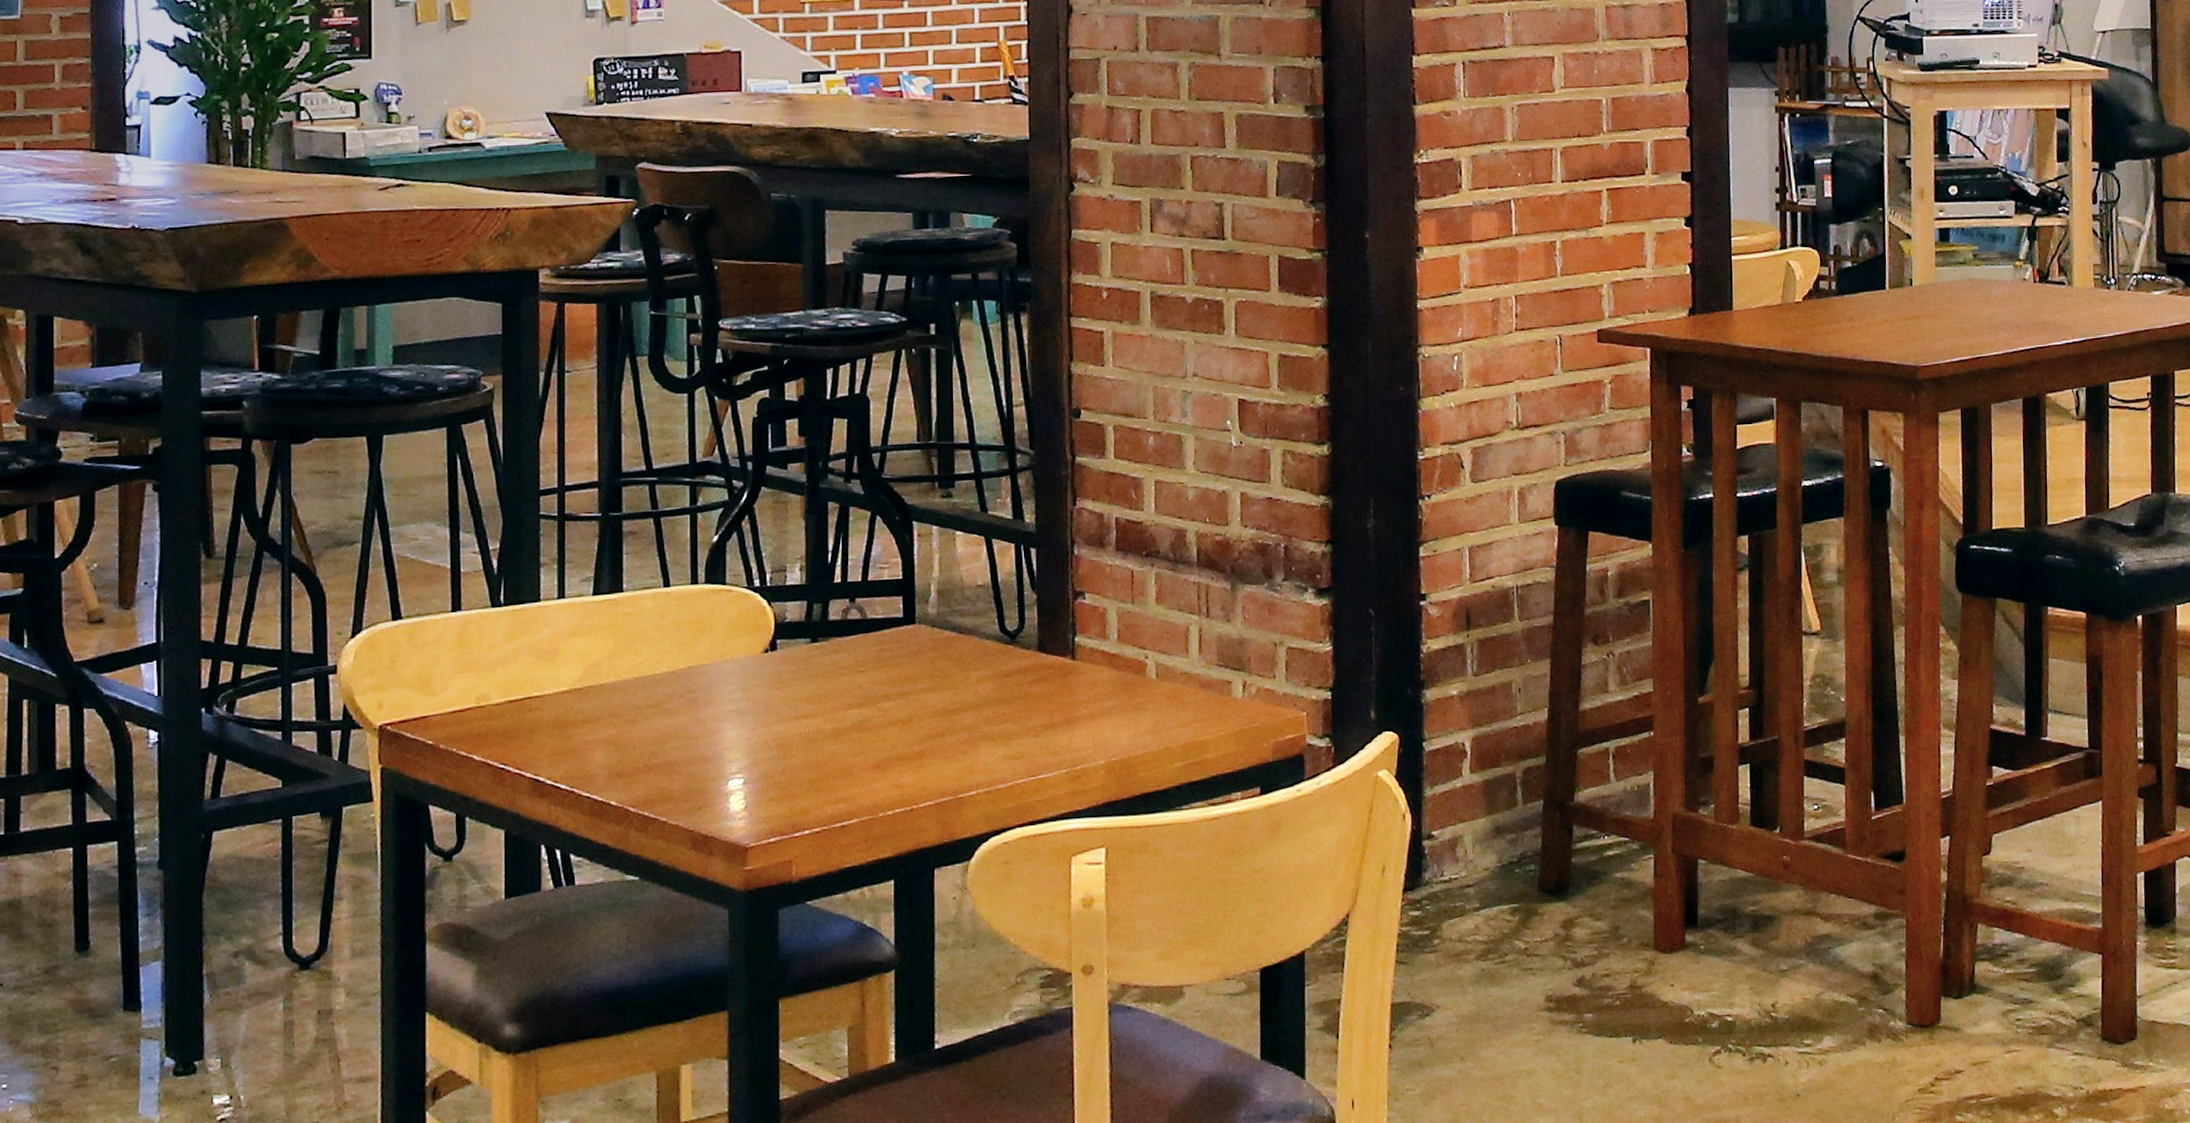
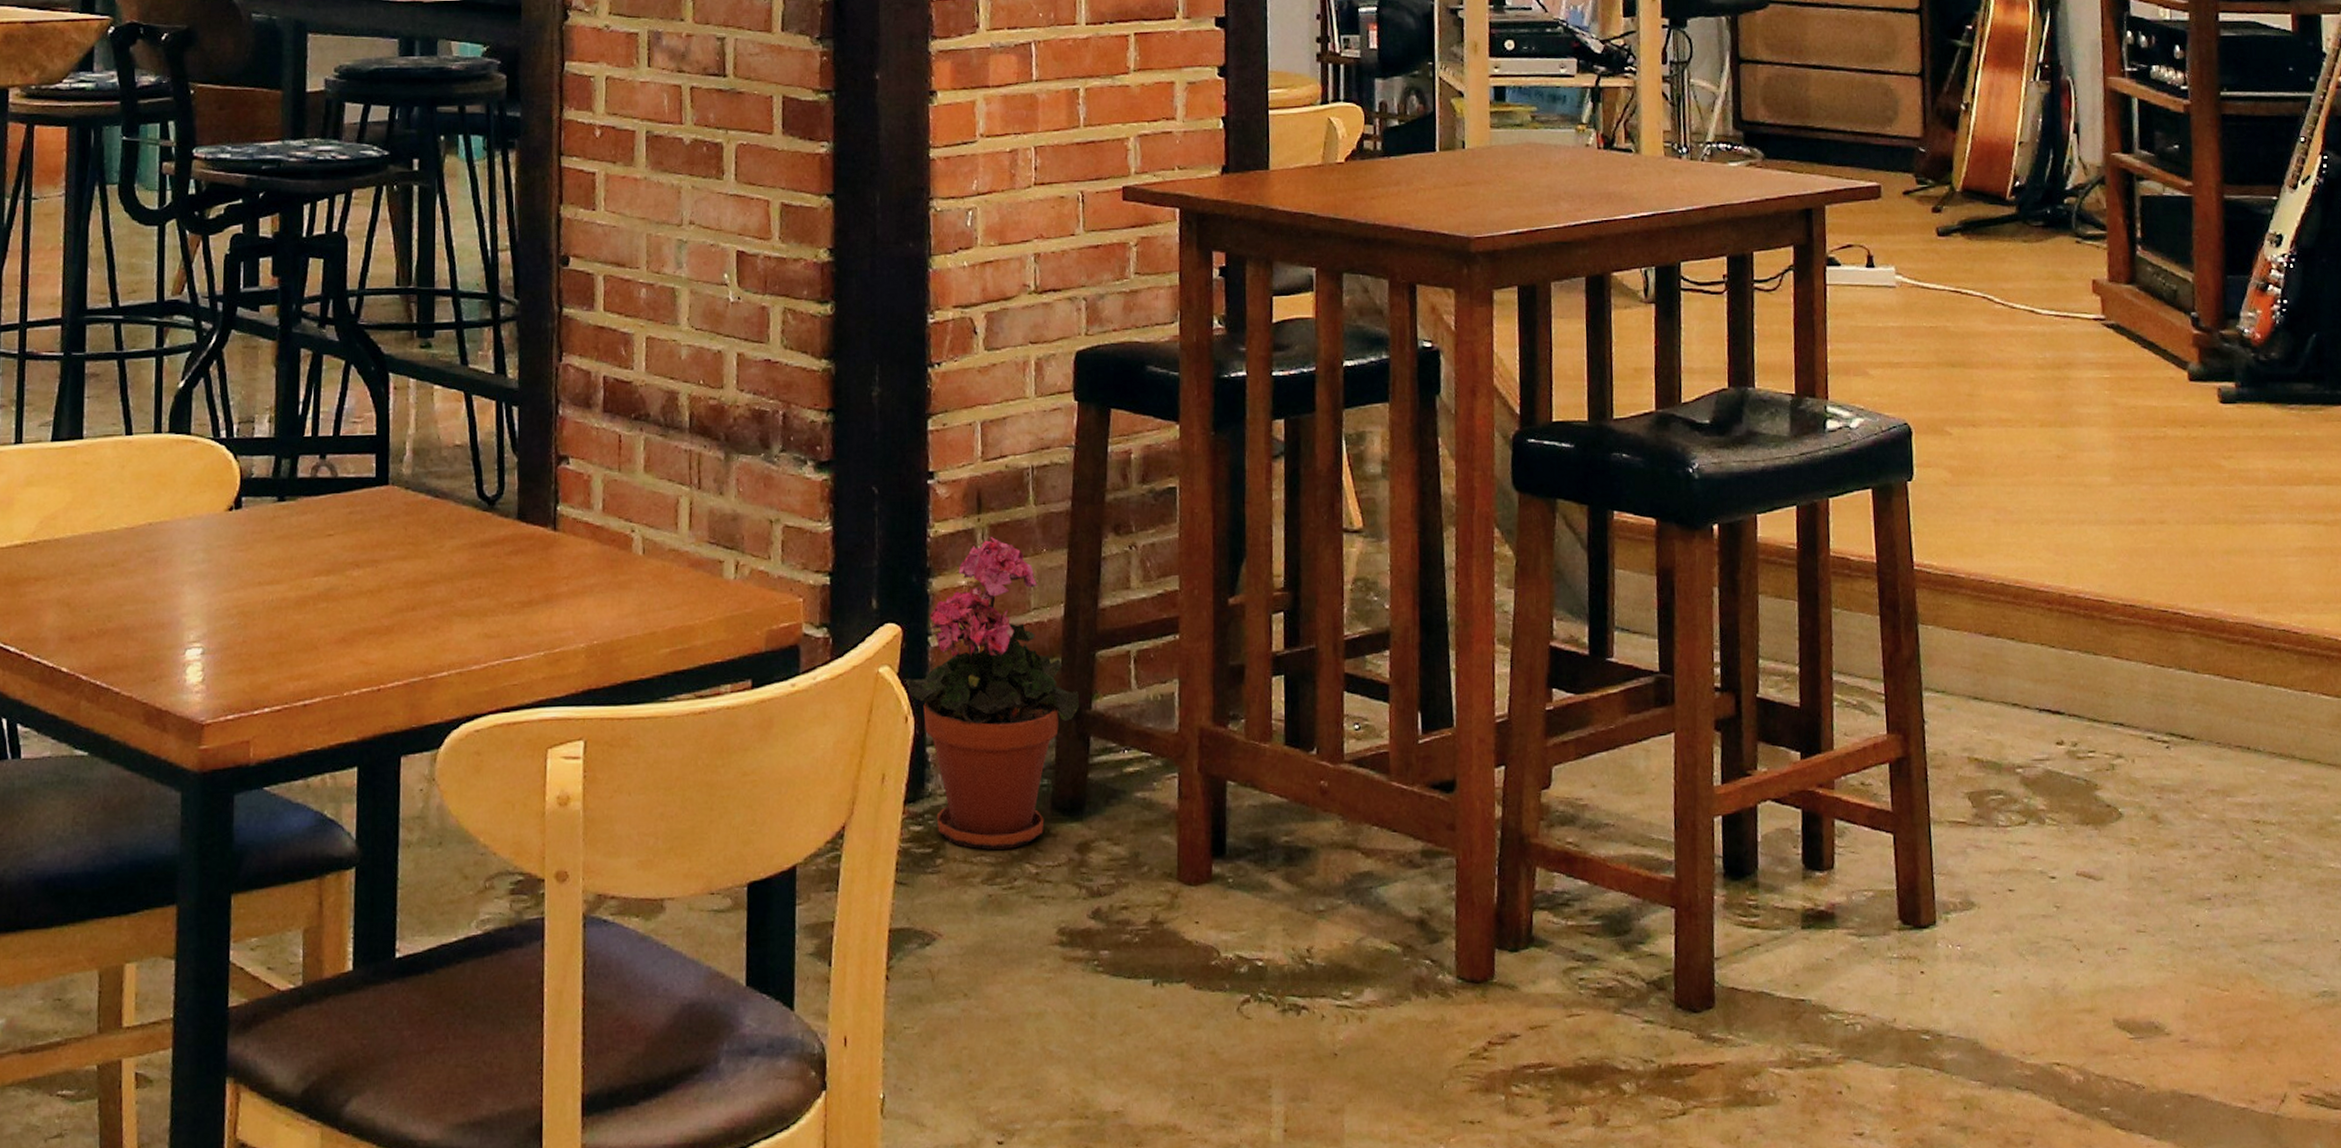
potted plant: none [1401,651,1564,930] -> present [904,537,1080,851]

